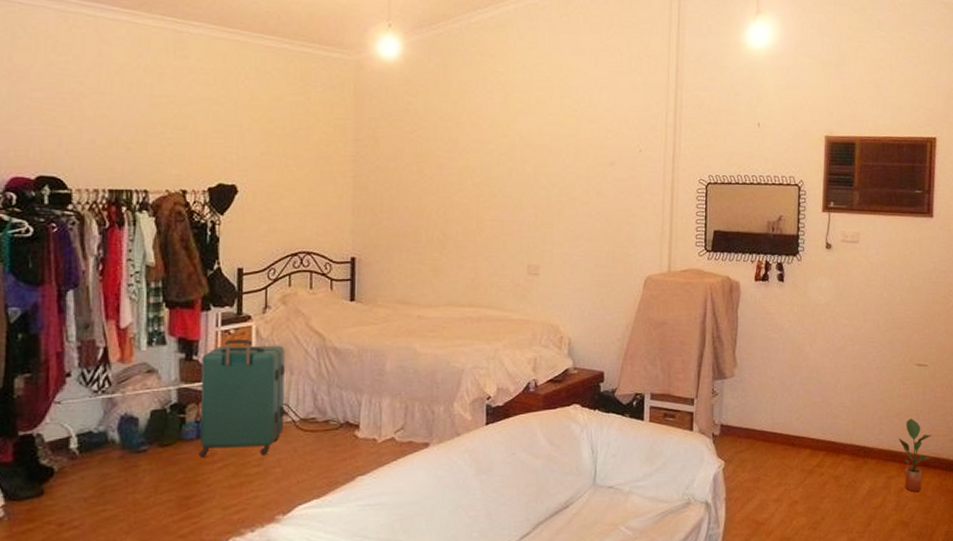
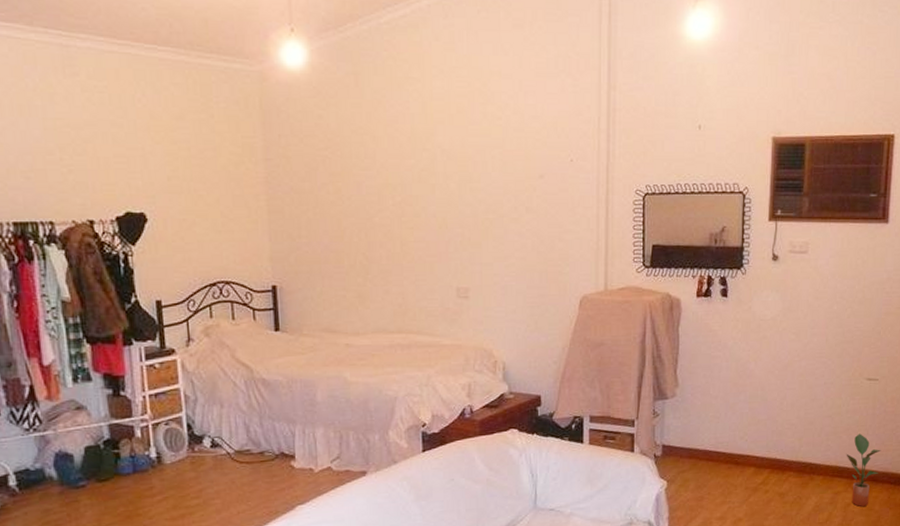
suitcase: present [199,339,285,457] -> none [129,373,220,491]

